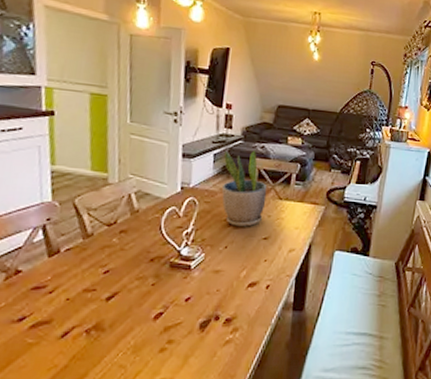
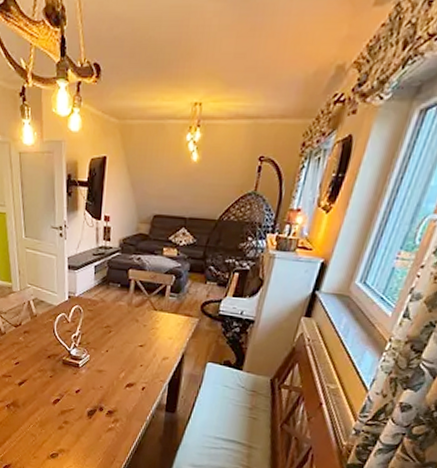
potted plant: present [222,150,268,227] -> none [102,261,143,334]

